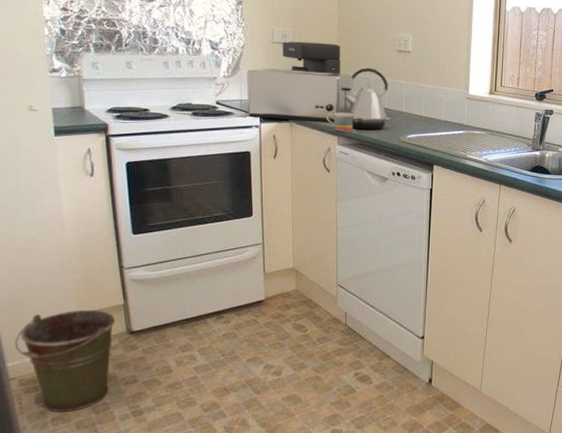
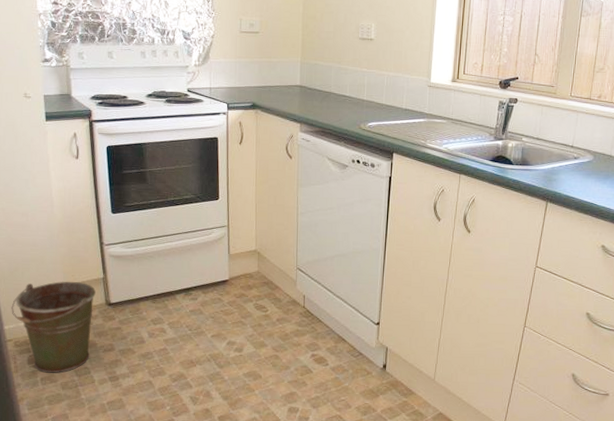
toaster: present [247,67,351,124] -> none [216,56,315,112]
coffee maker: present [282,41,340,74] -> none [249,30,305,63]
mug: present [326,112,353,133] -> none [290,100,316,121]
kettle: present [343,67,390,130] -> none [306,55,352,117]

